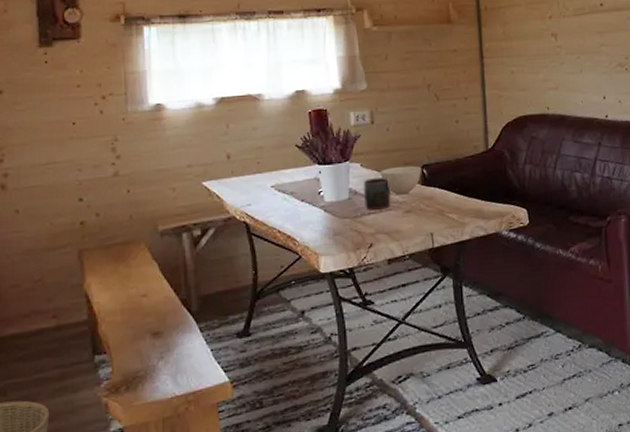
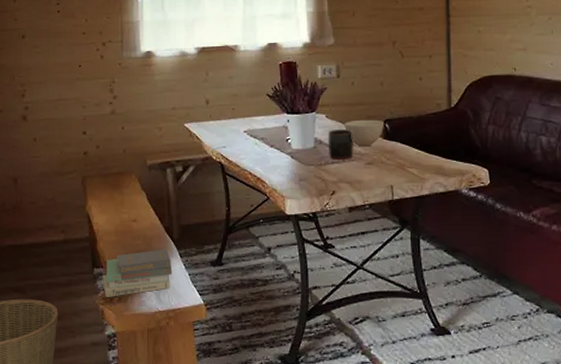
books: none [105,324,191,389] -> present [102,249,172,298]

